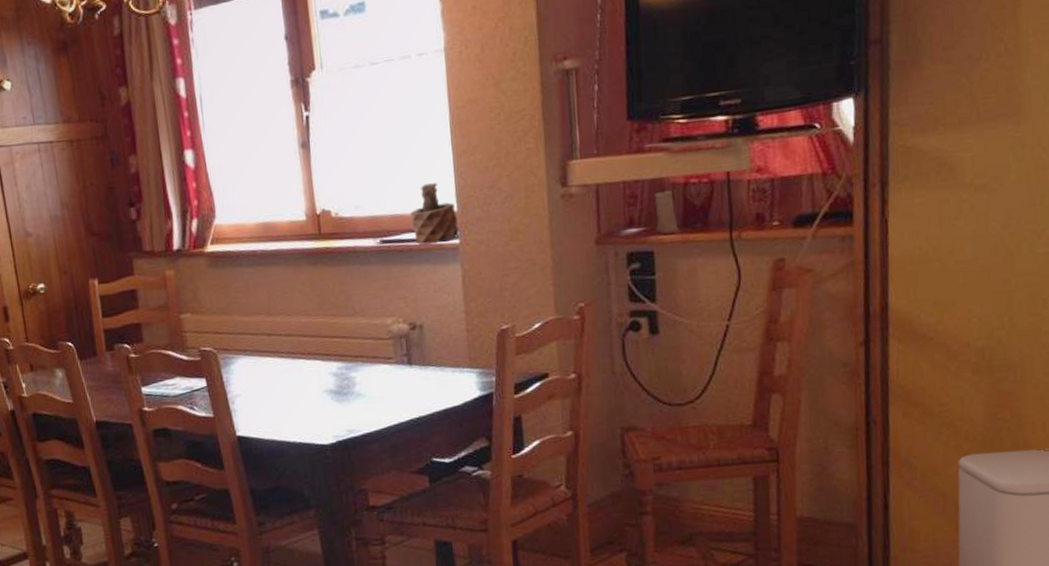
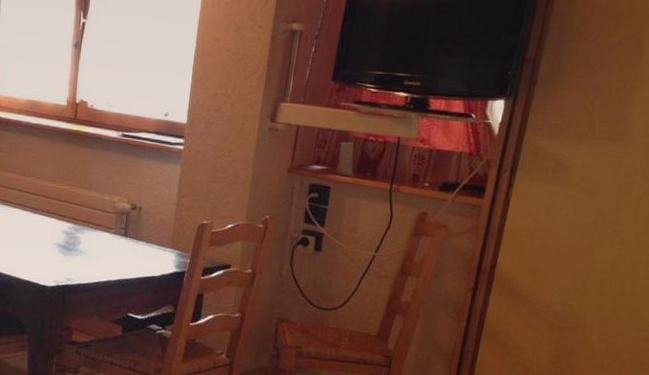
succulent plant: present [411,183,460,245] -> none [149,97,185,146]

